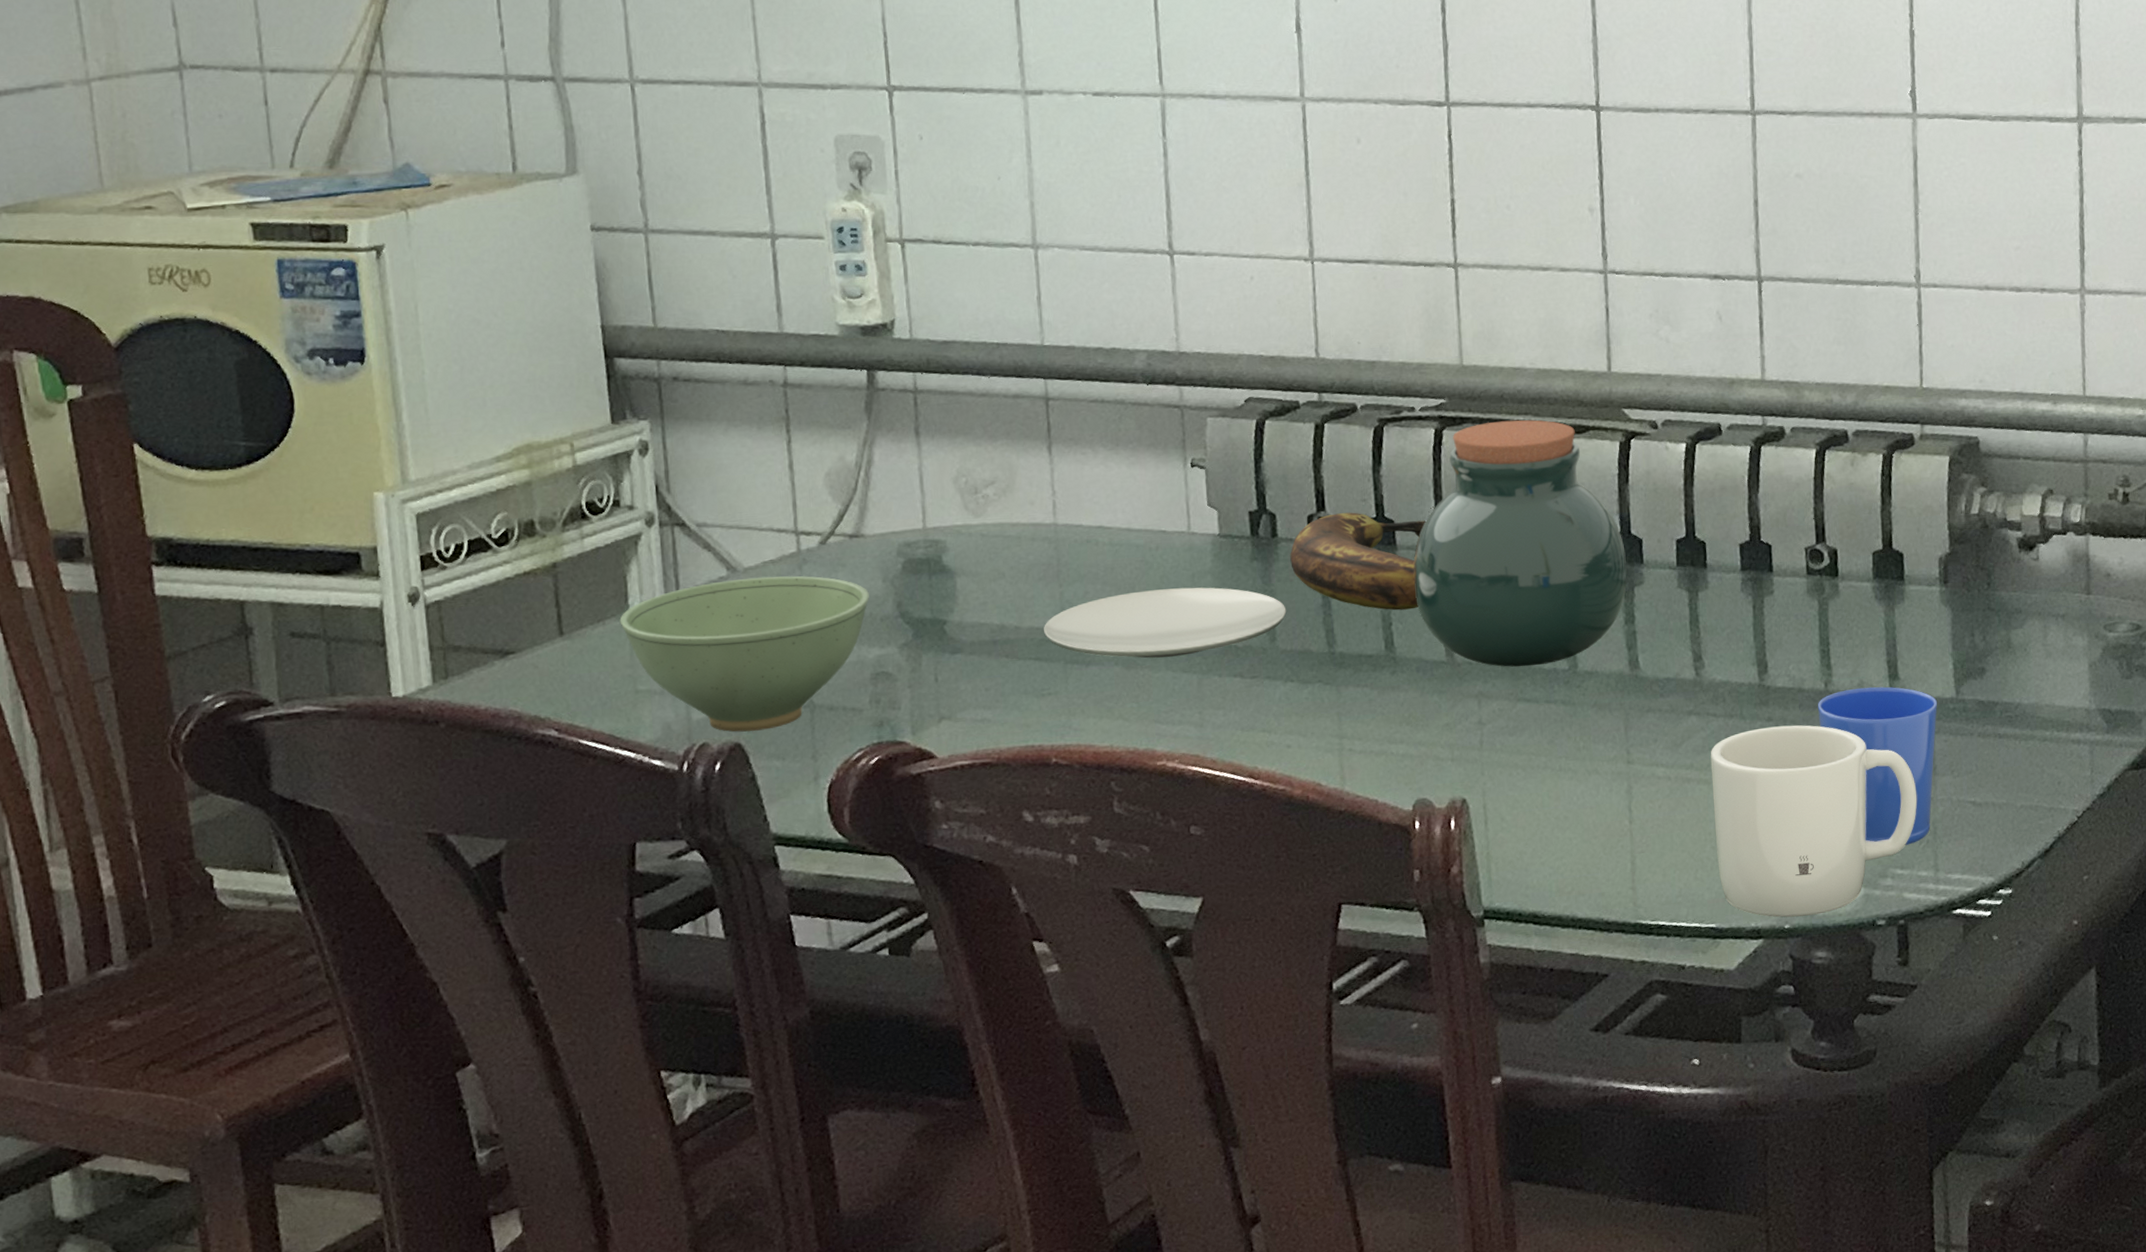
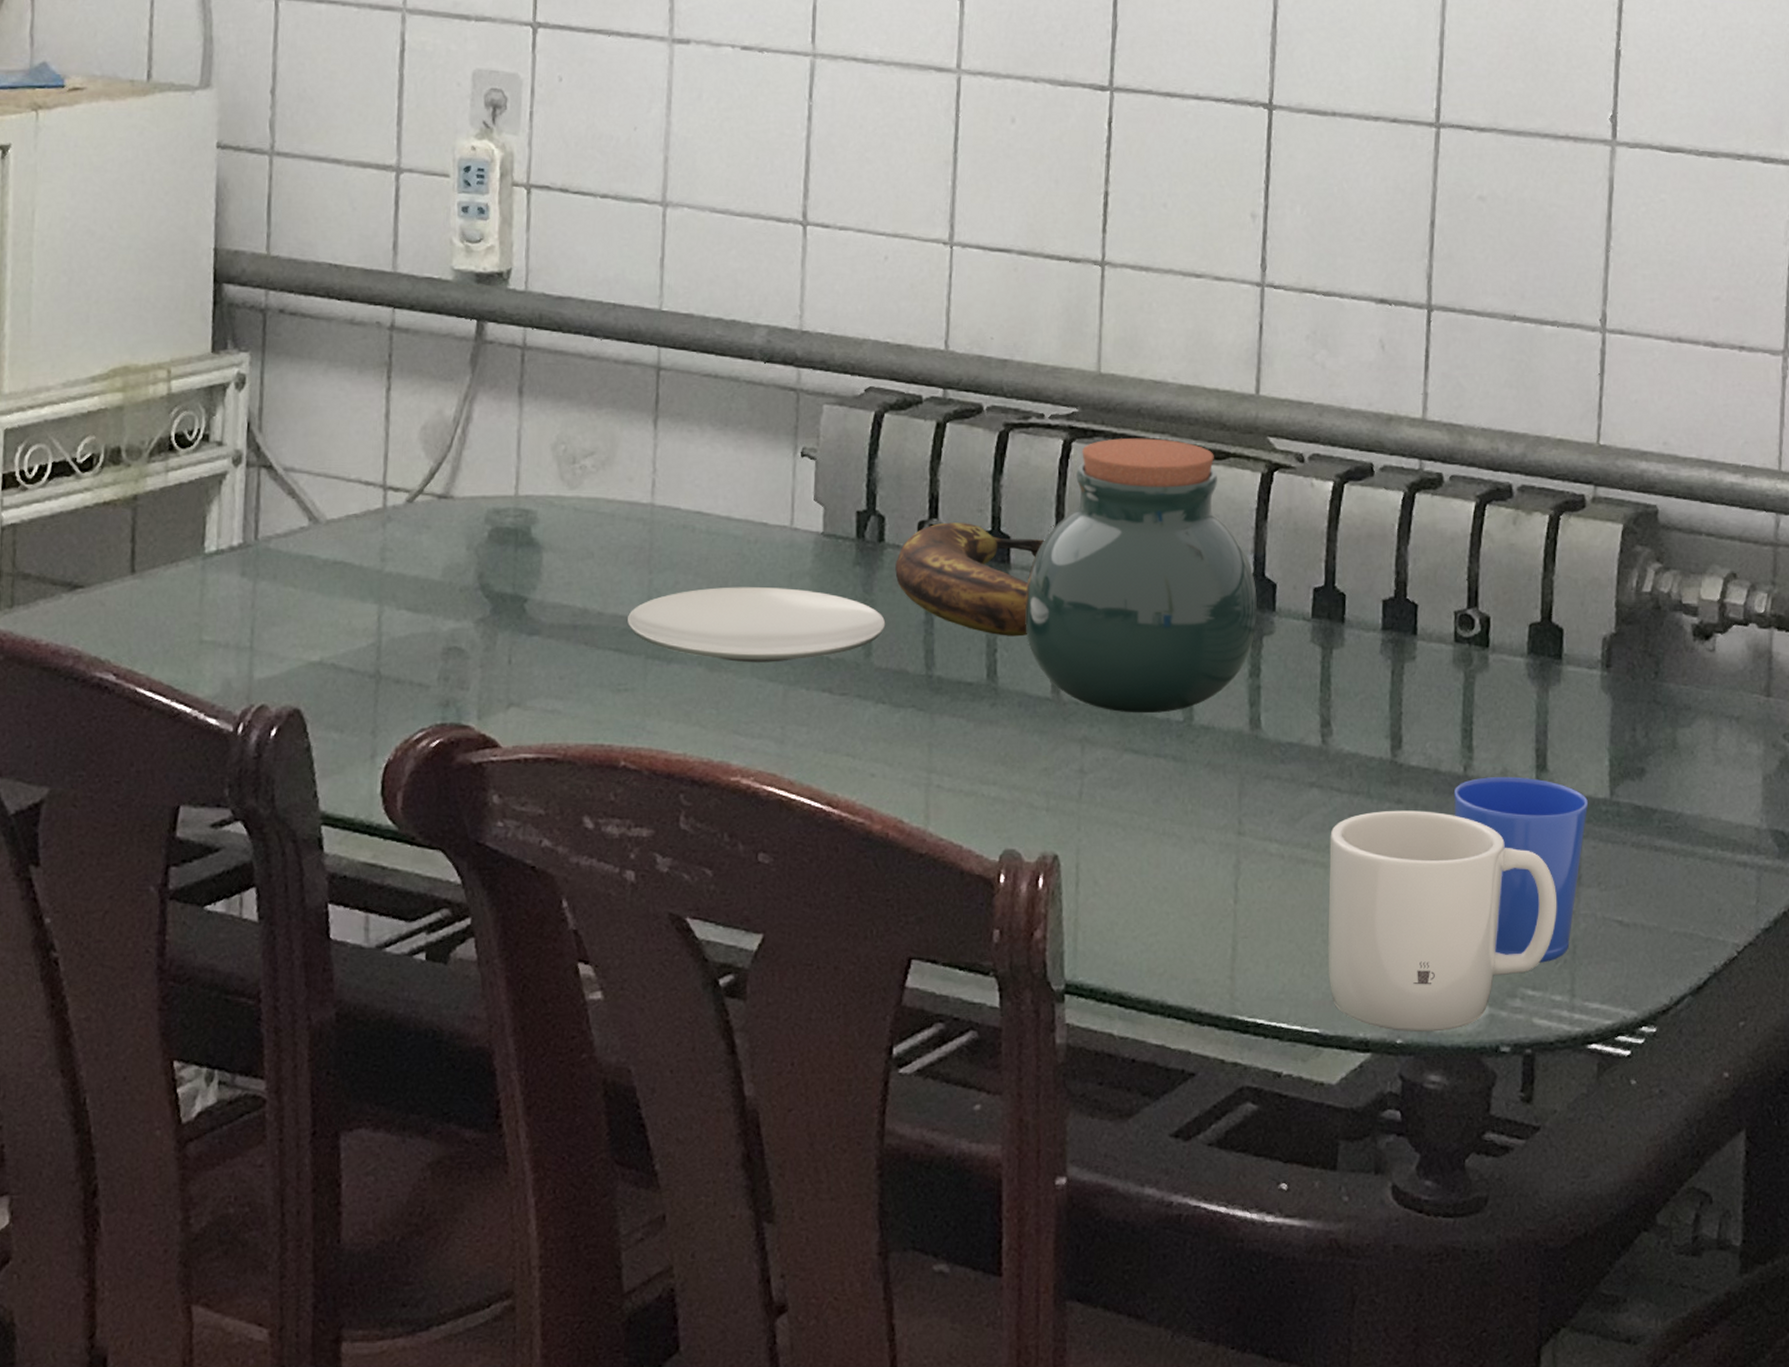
bowl: present [619,575,869,732] -> none [193,531,451,697]

